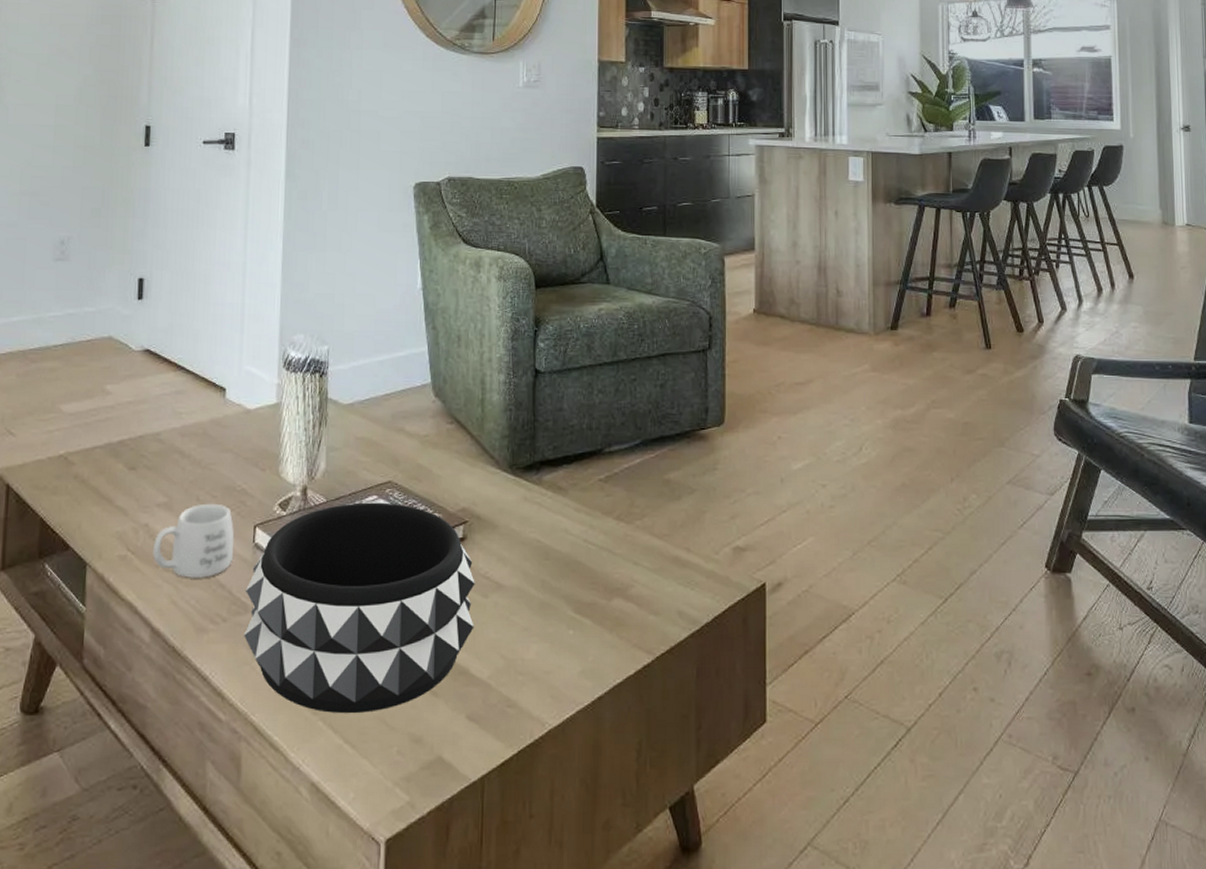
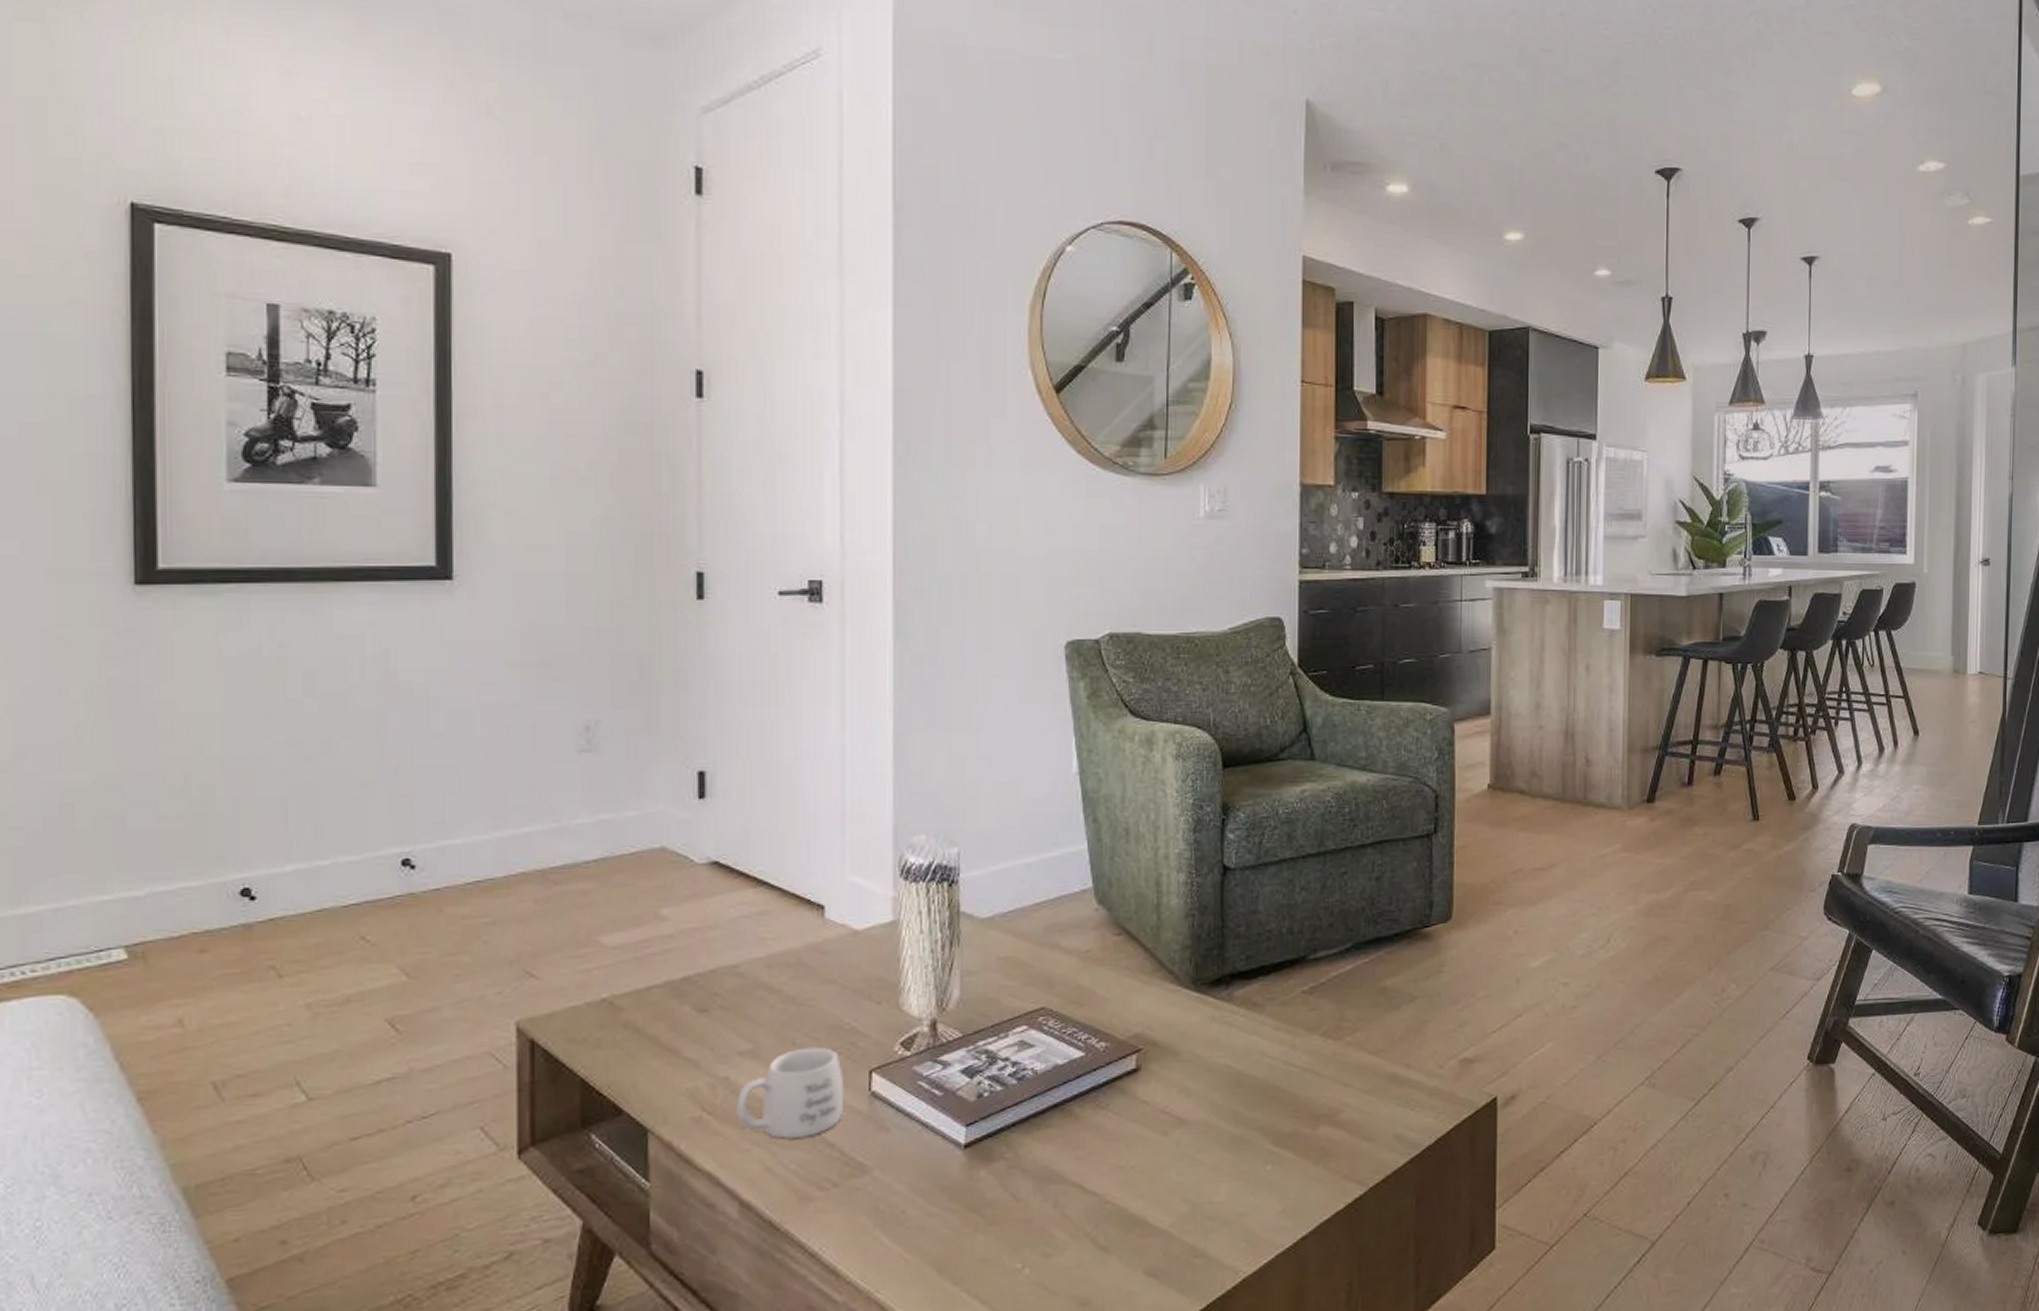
decorative bowl: present [244,502,475,714] -> none [862,1033,1152,1282]

